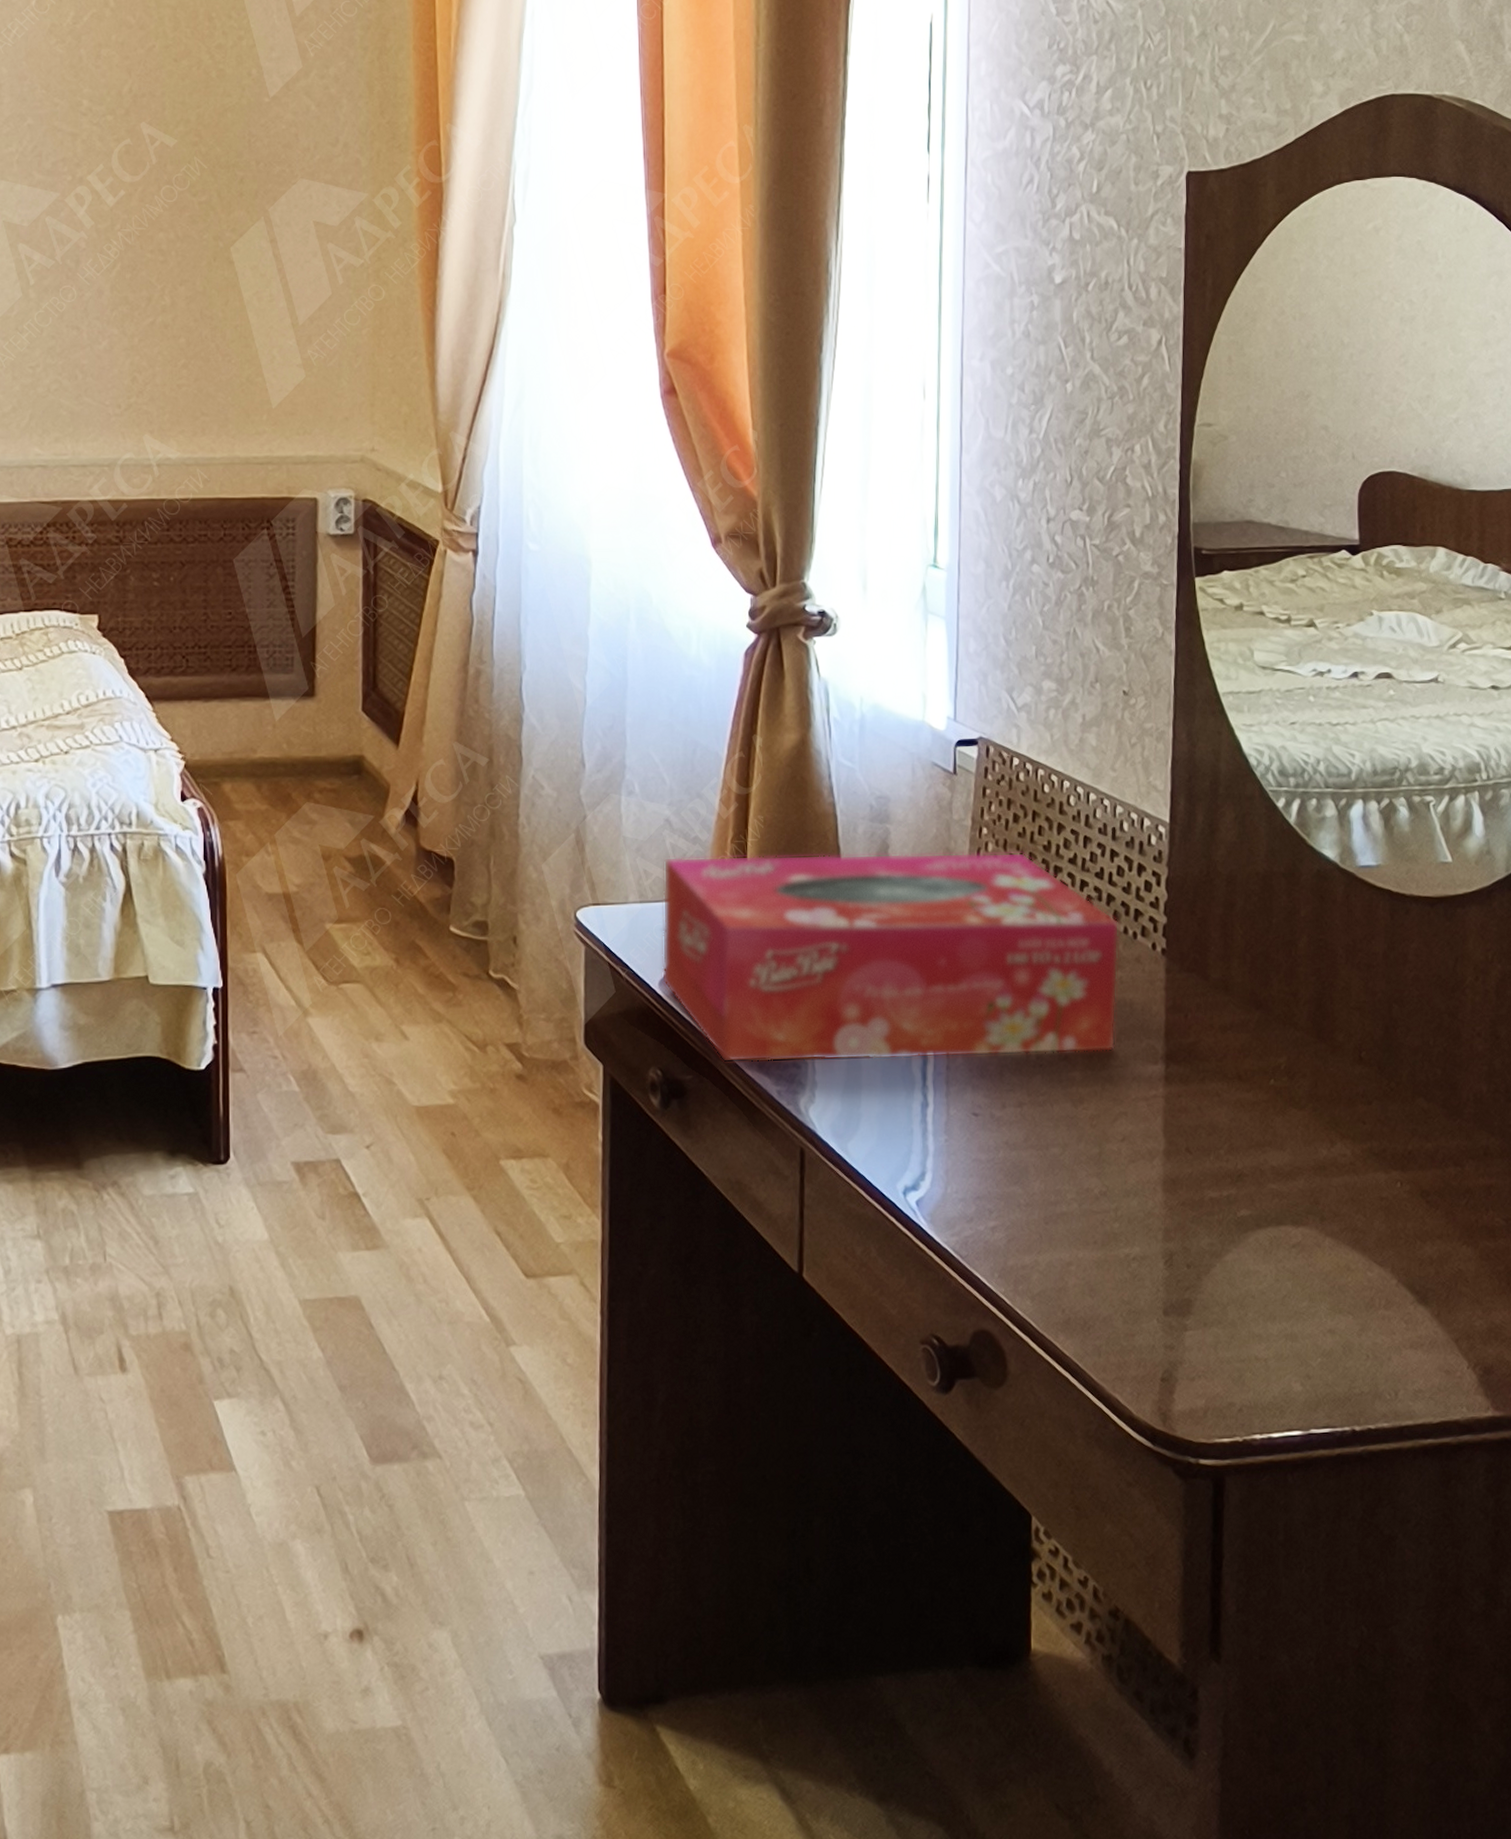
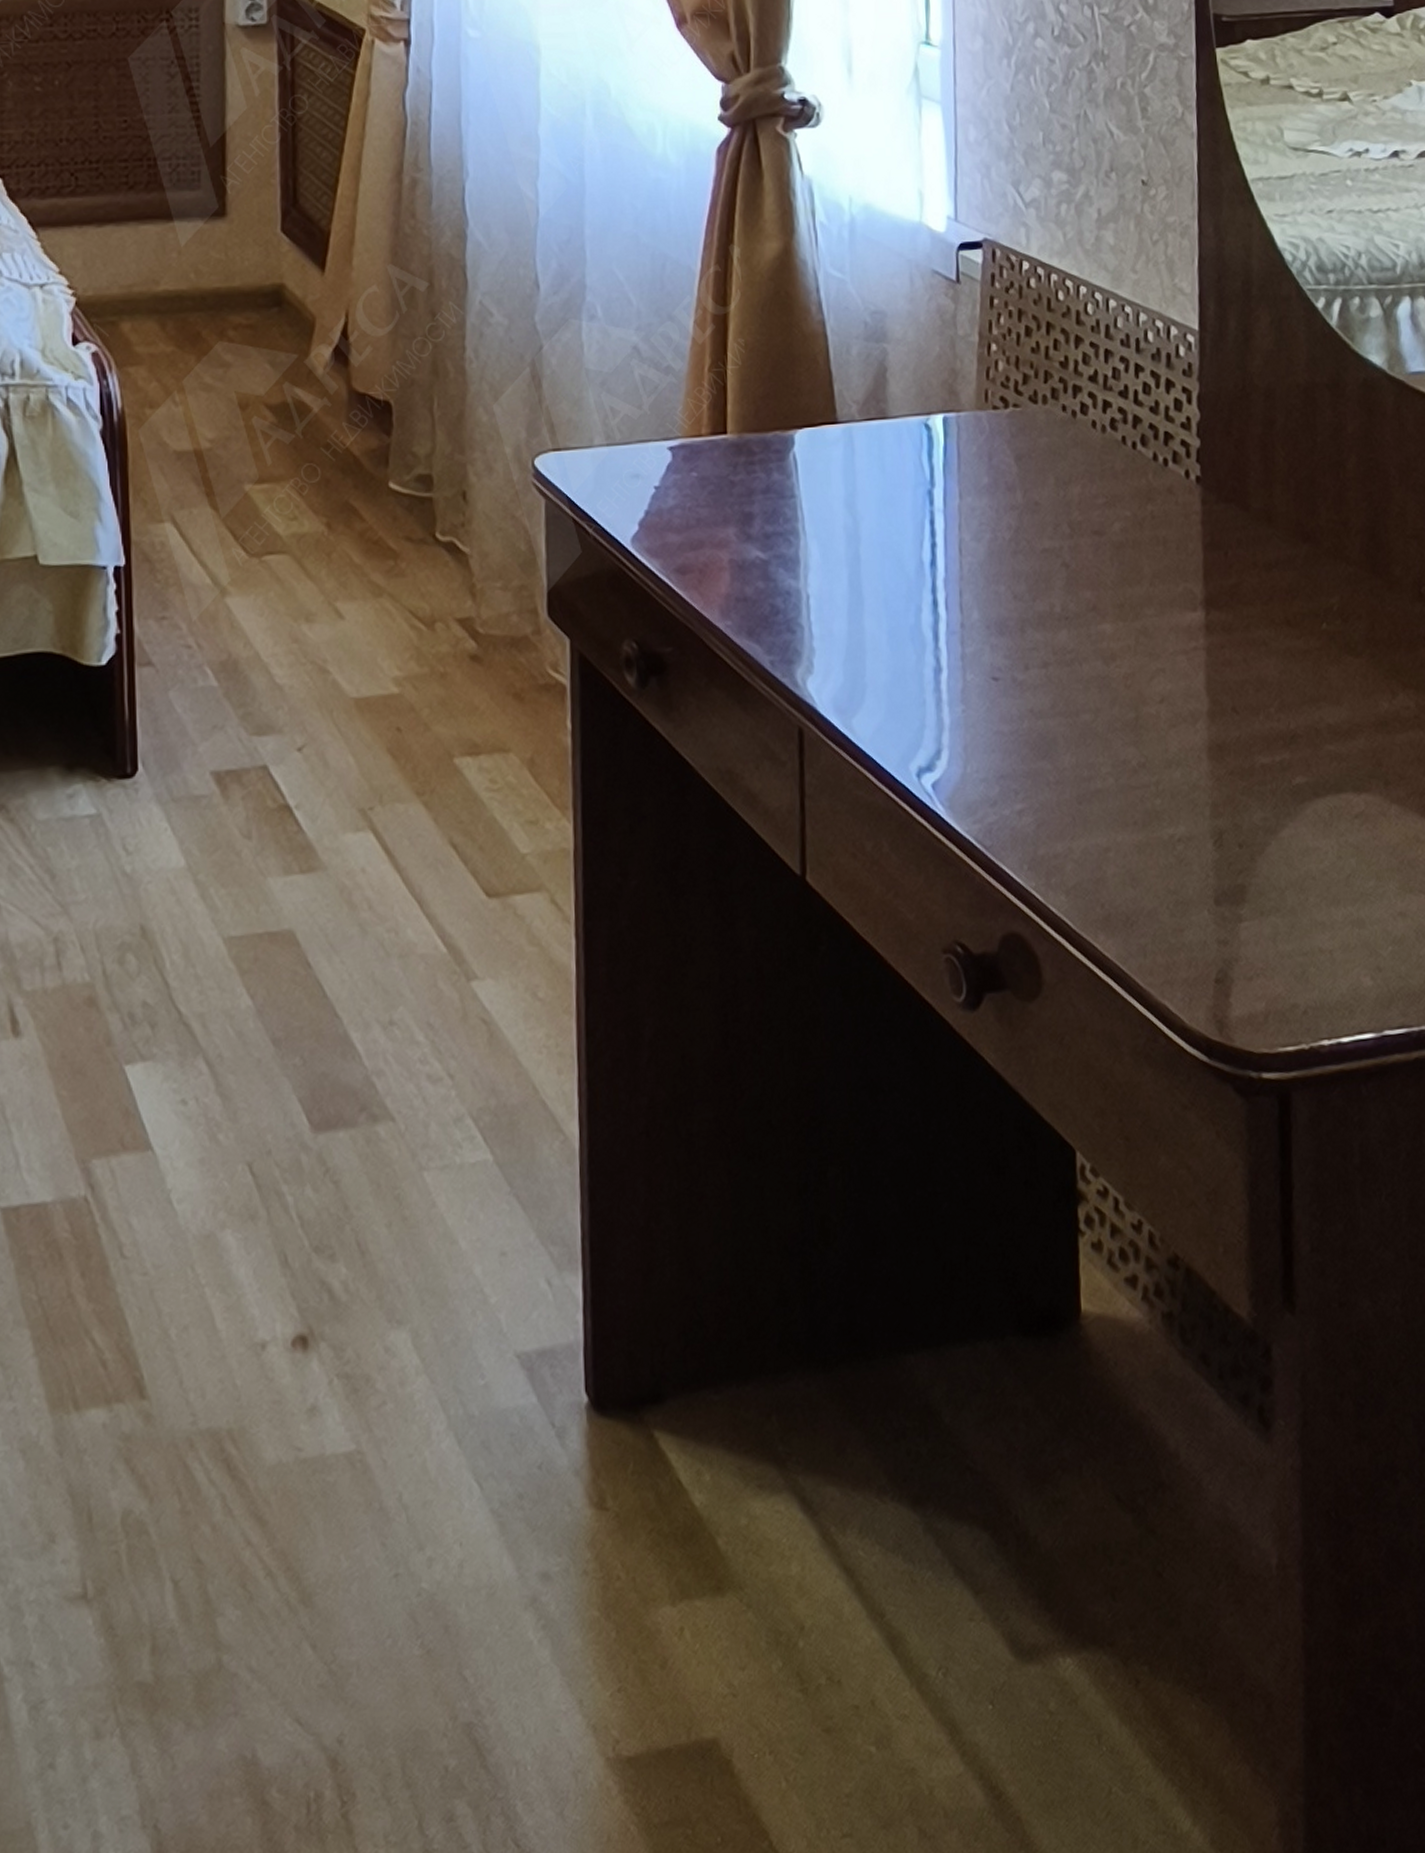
tissue box: present [661,852,1120,1063] -> none [632,370,1149,631]

